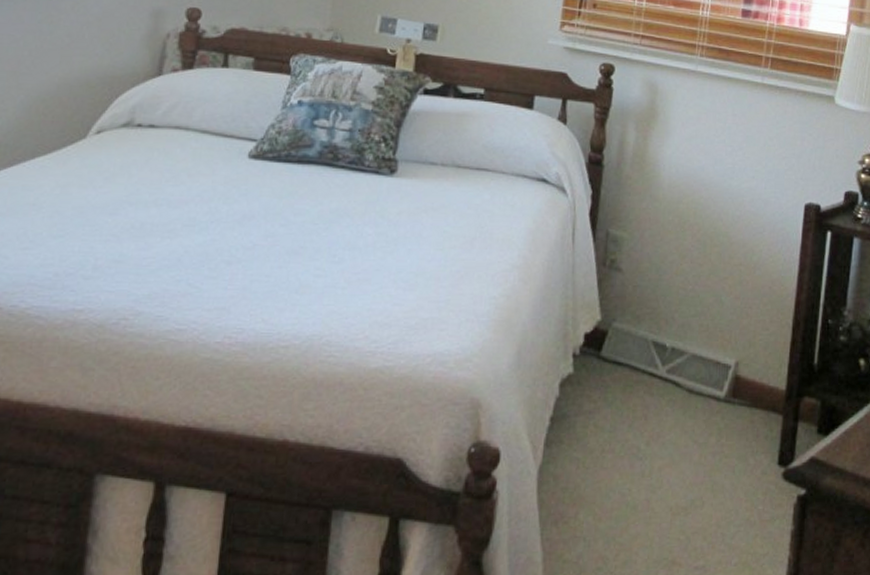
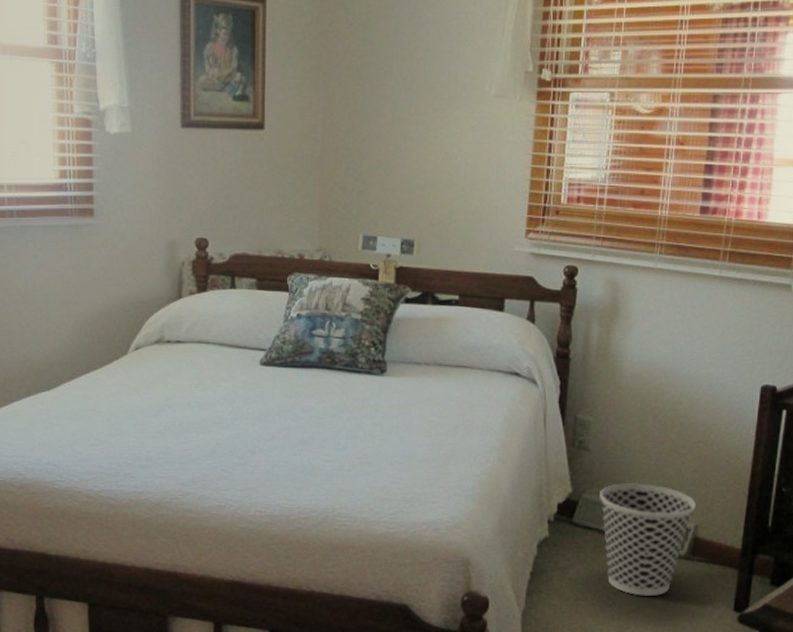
wastebasket: none [632,311,737,448] -> present [600,483,696,597]

